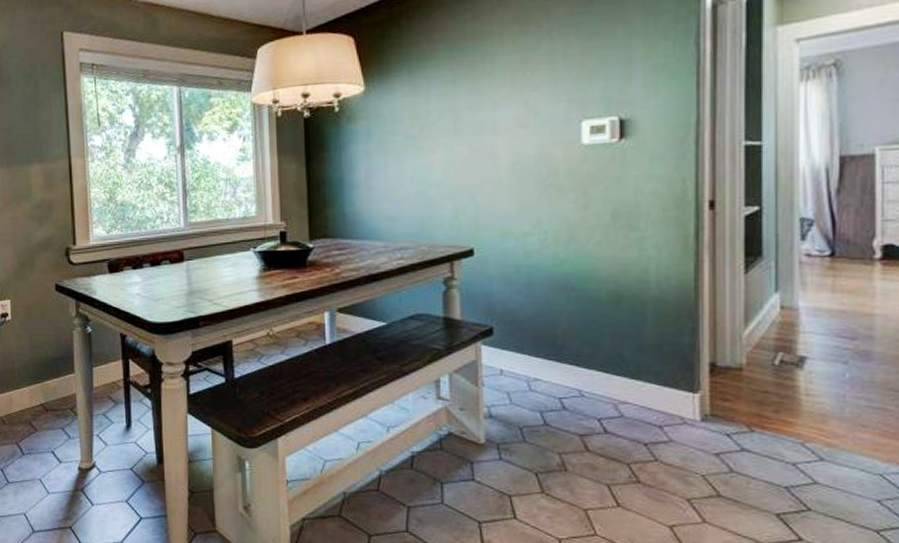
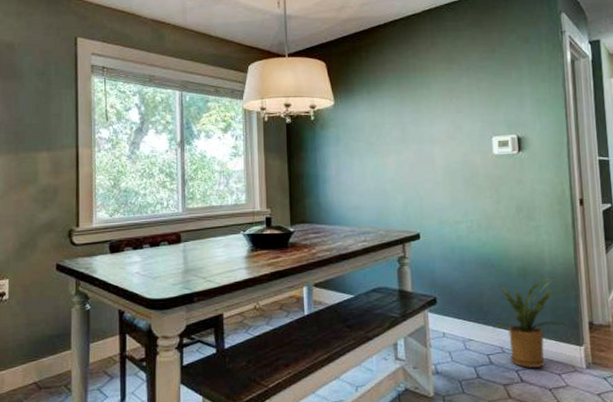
house plant: none [554,305,680,417] -> present [480,278,569,368]

